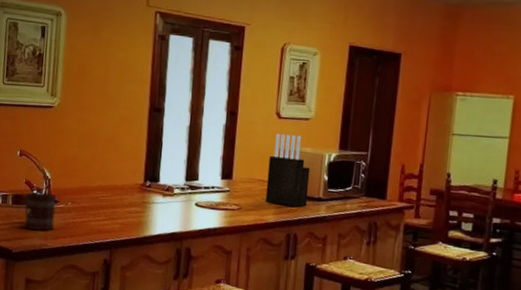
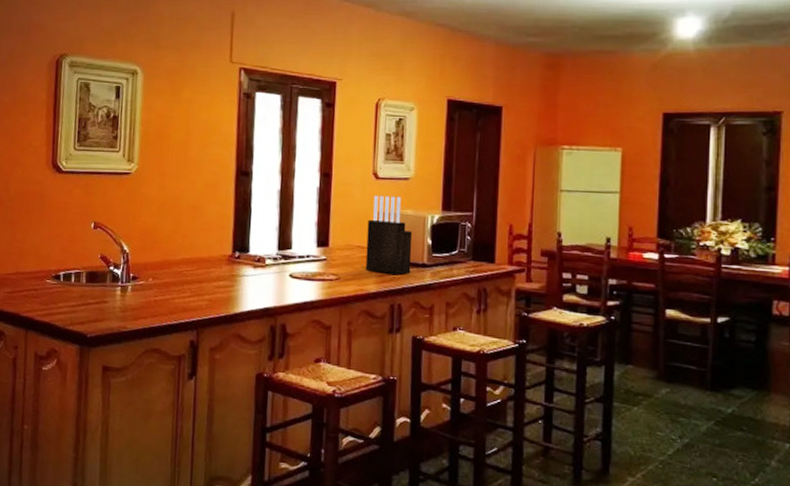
mug: present [24,192,57,231] -> none [100,268,136,311]

